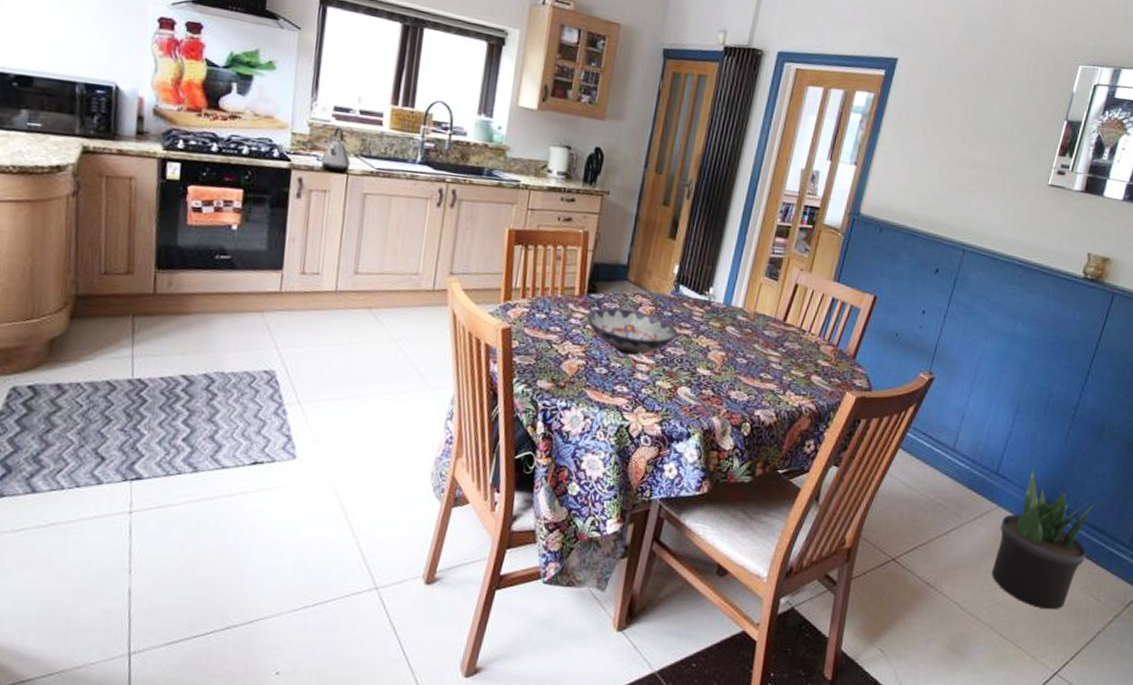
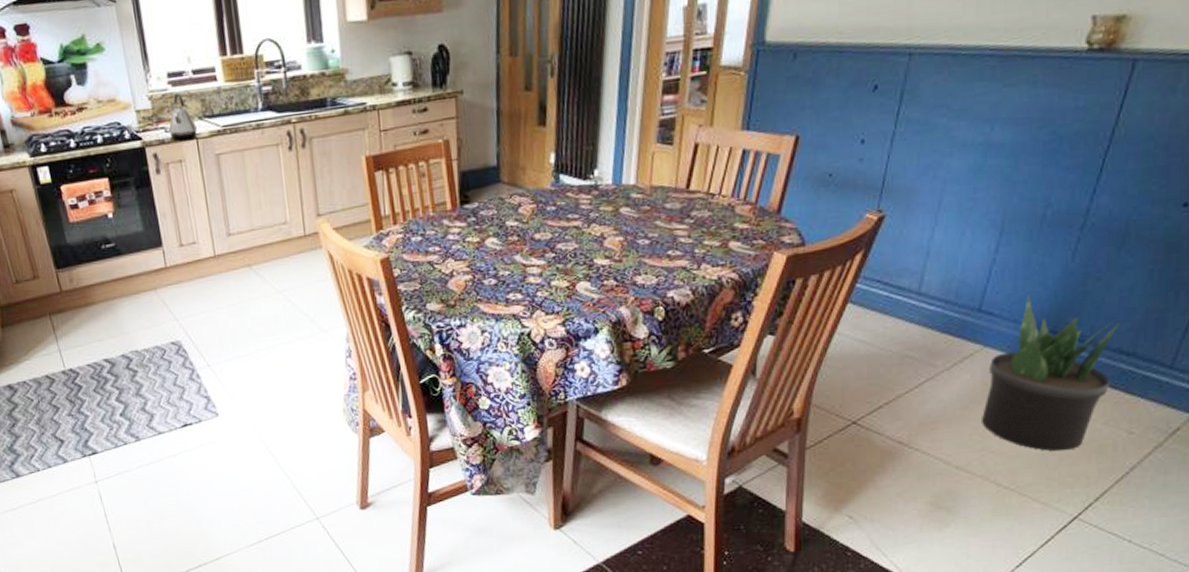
bowl: present [586,308,678,355] -> none [464,212,566,261]

